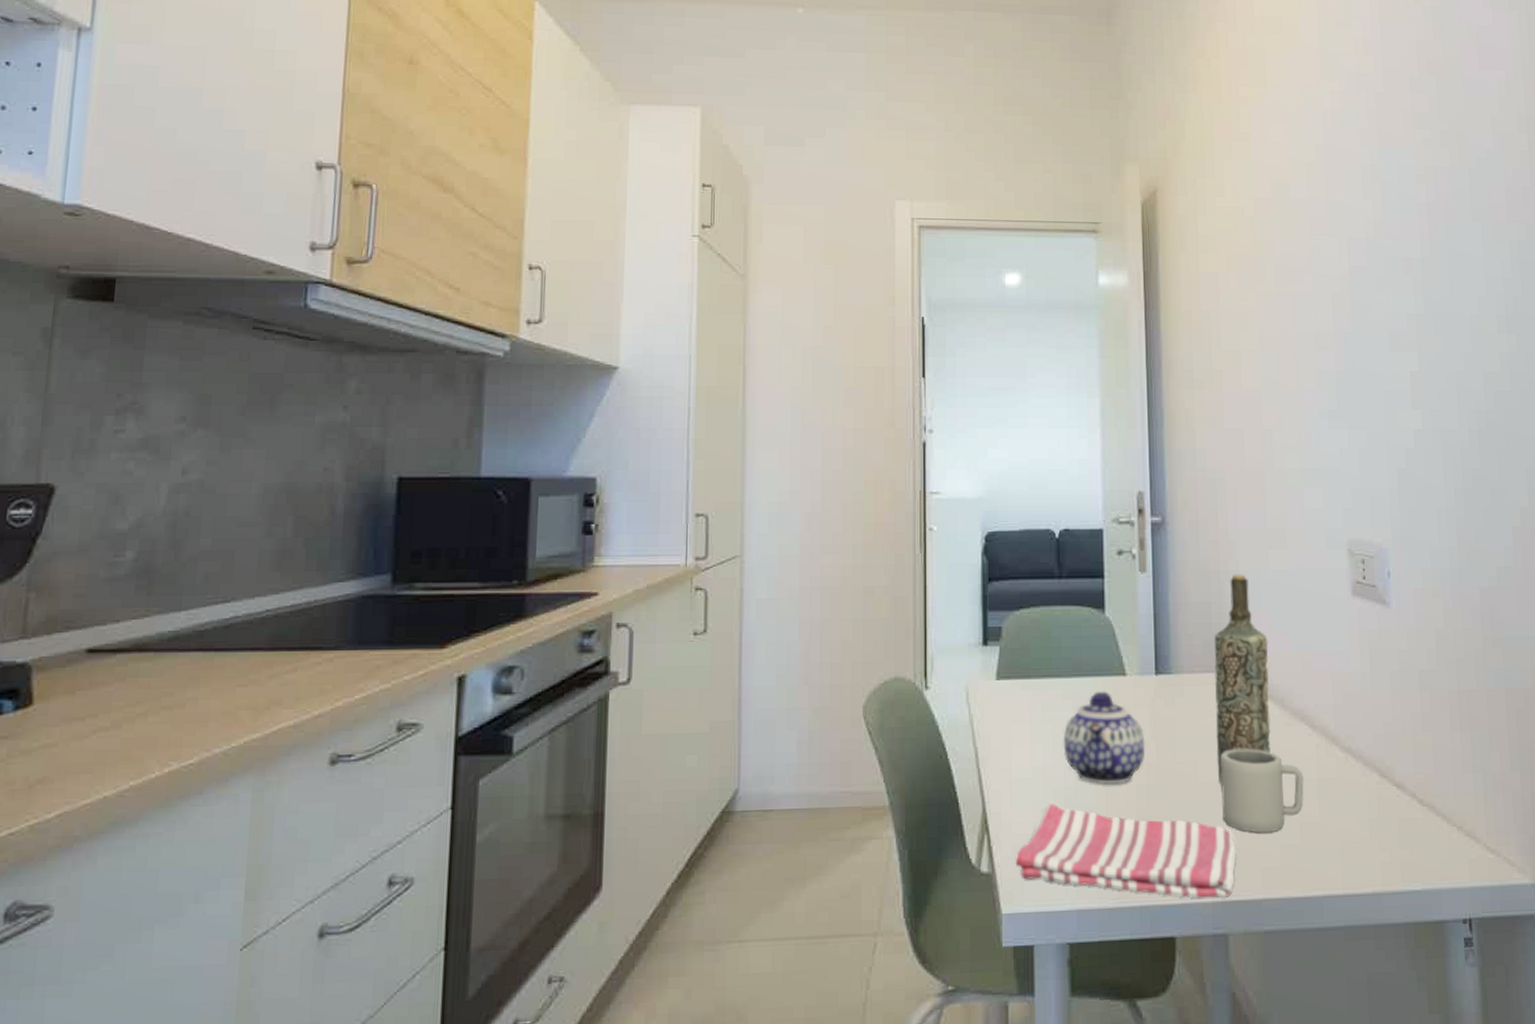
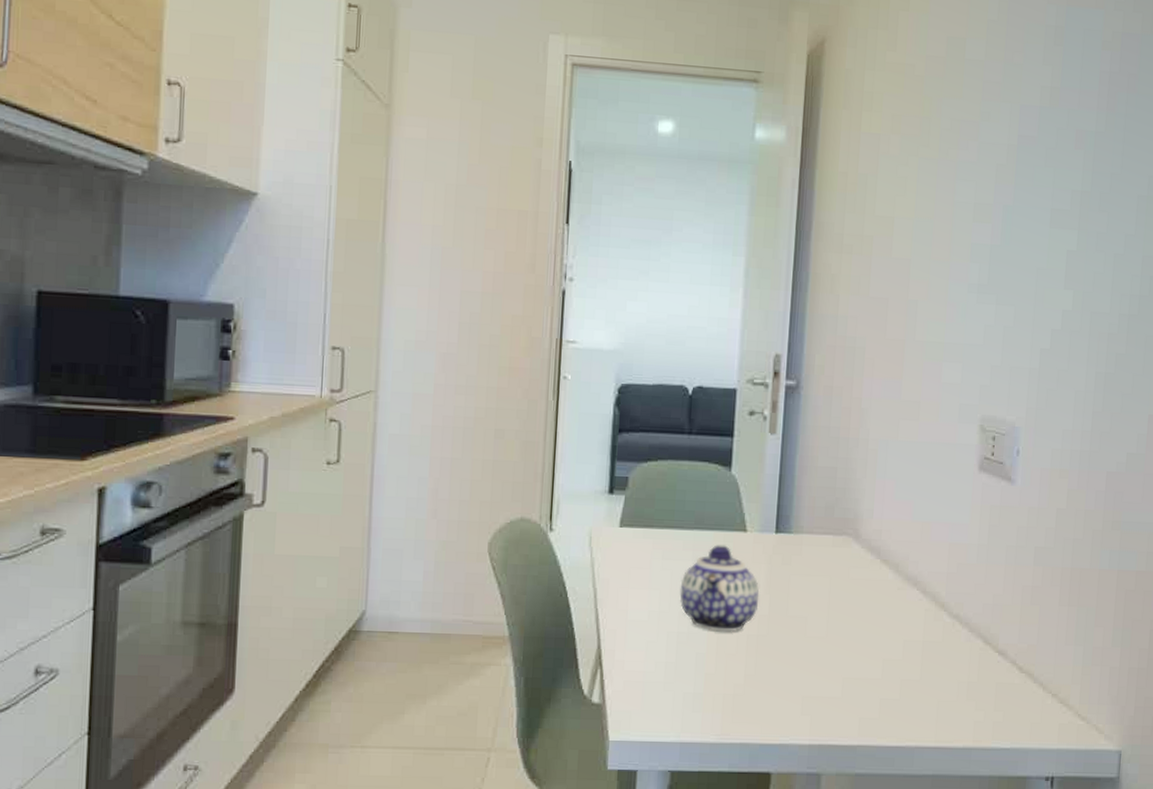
dish towel: present [1015,803,1237,899] -> none [625,645,837,741]
bottle: present [1214,574,1271,786] -> none [826,442,890,641]
cup: present [1220,748,1304,833] -> none [827,608,910,686]

